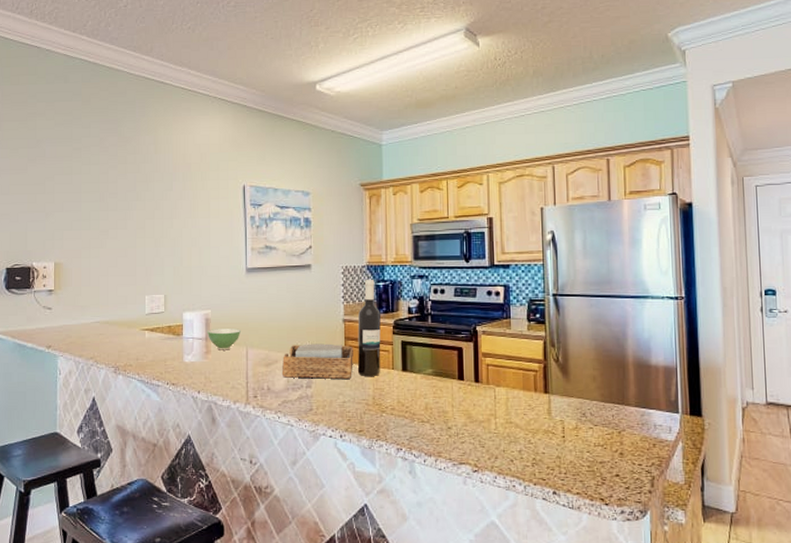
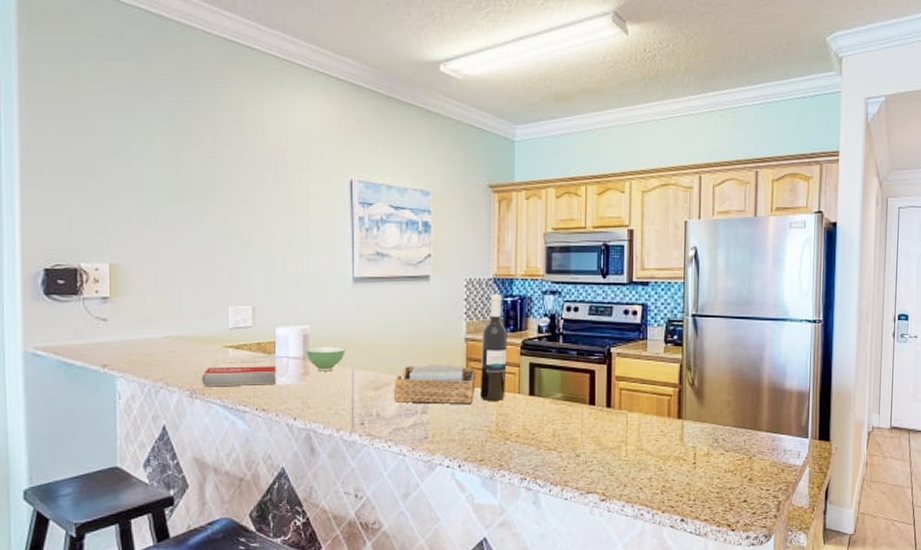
book: none [123,339,183,364] -> present [200,358,276,387]

